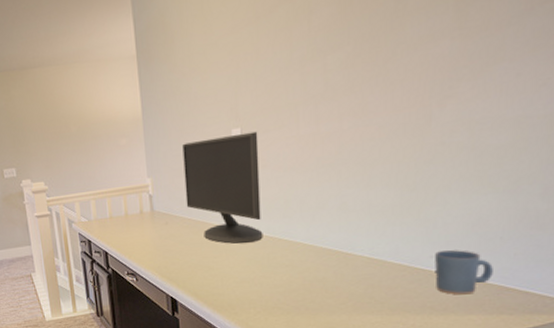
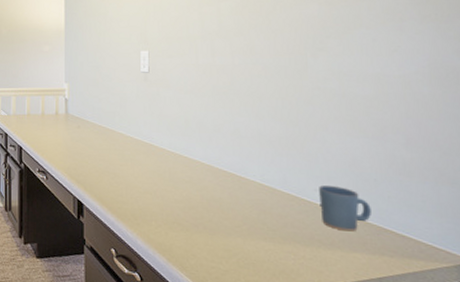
computer monitor: present [182,131,263,244] -> none [97,55,166,155]

